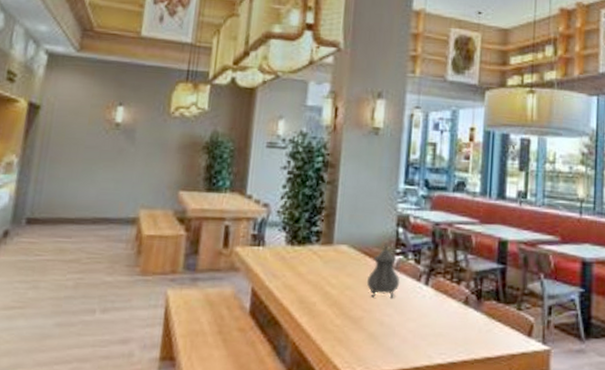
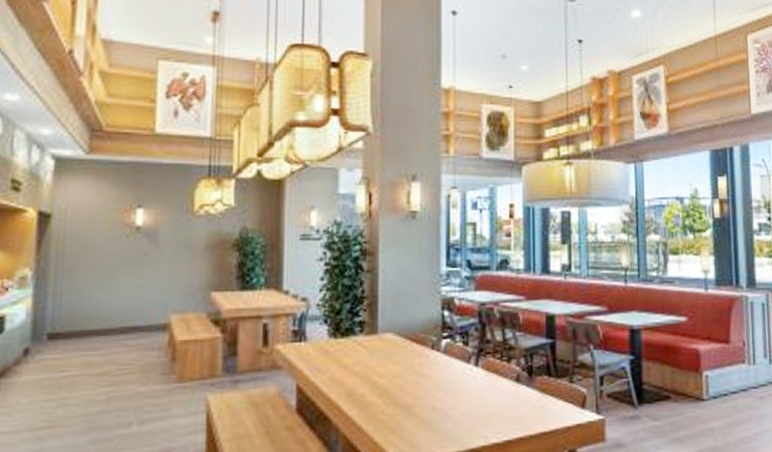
teapot: present [366,243,400,298] -> none [415,327,450,383]

